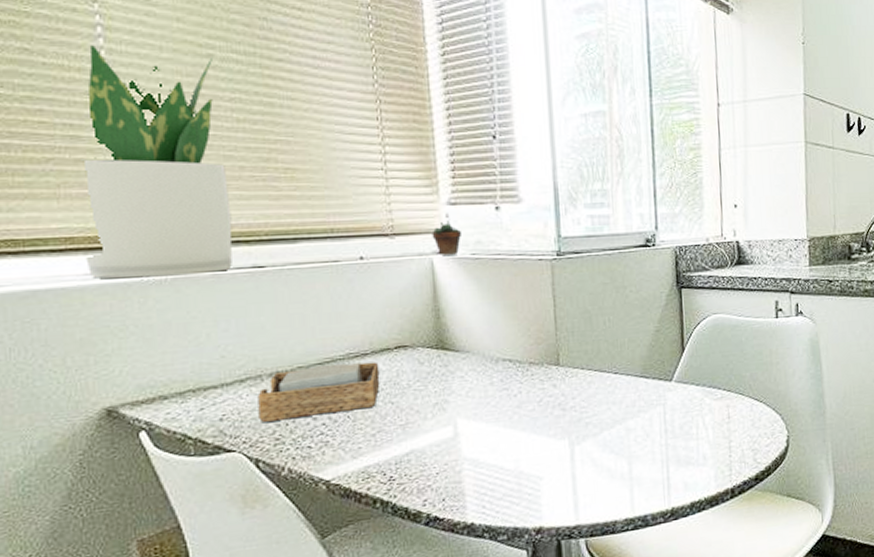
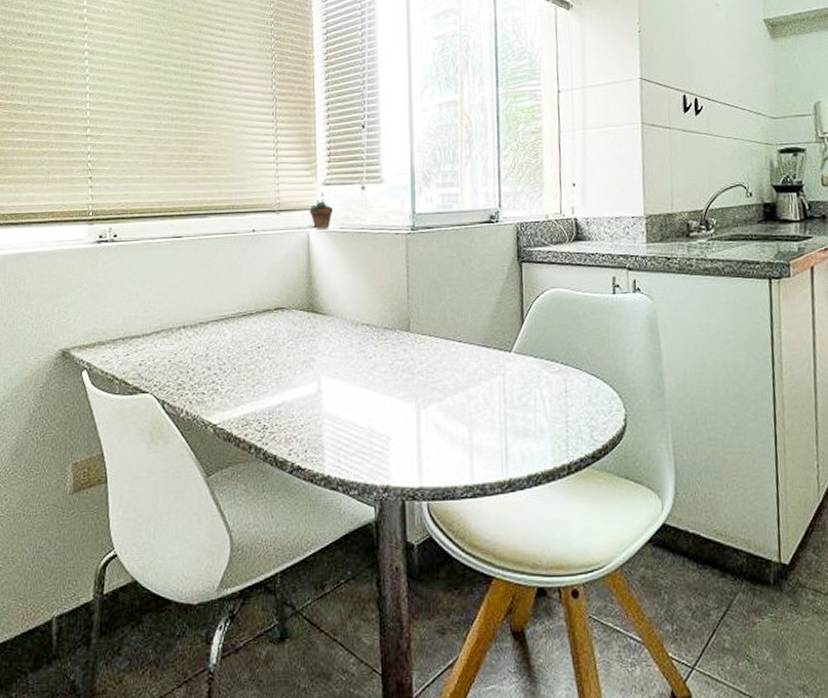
planter: present [81,45,233,280] -> none [60,66,162,245]
napkin holder: present [258,362,380,422] -> none [167,321,261,369]

